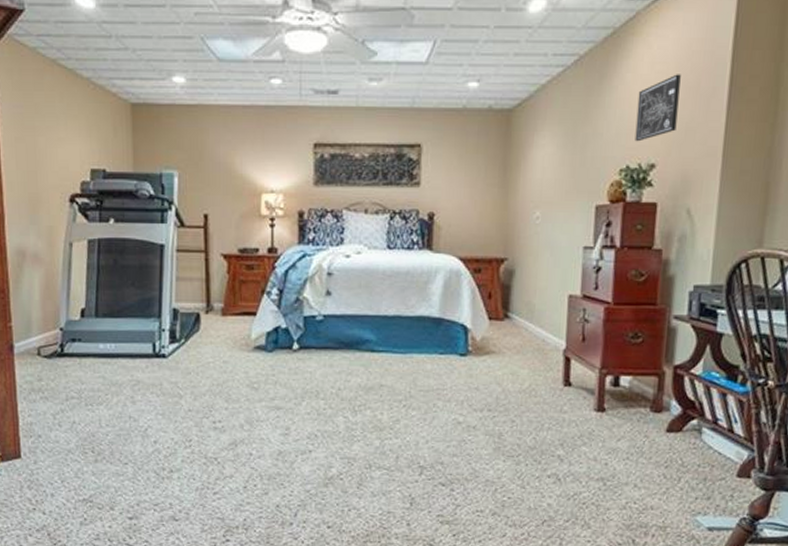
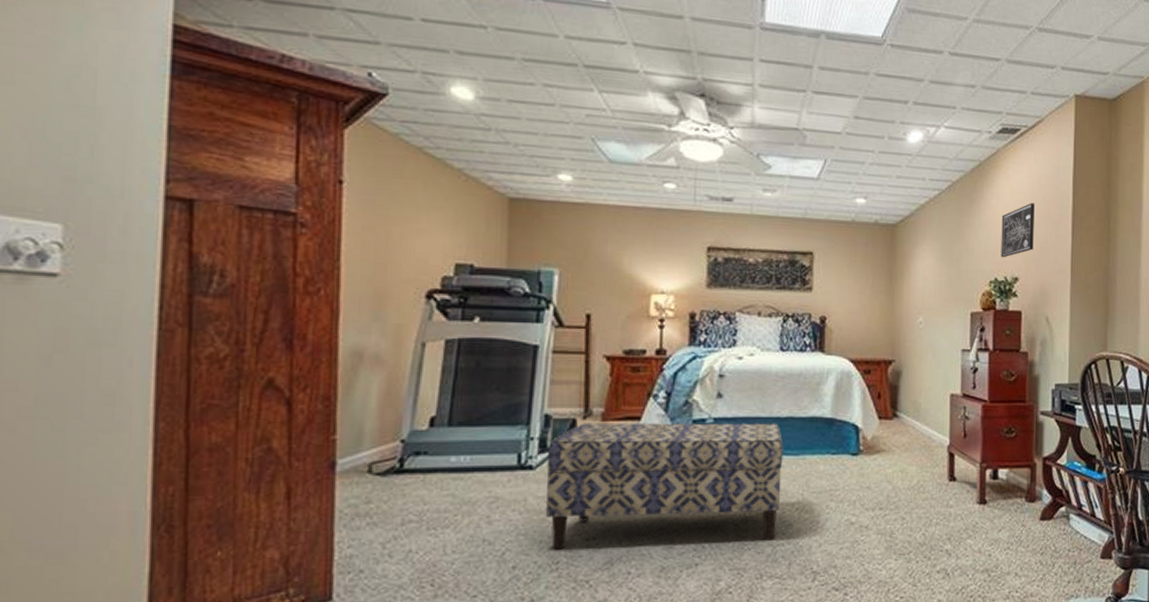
bench: none [177,317,391,434] -> present [545,423,784,550]

